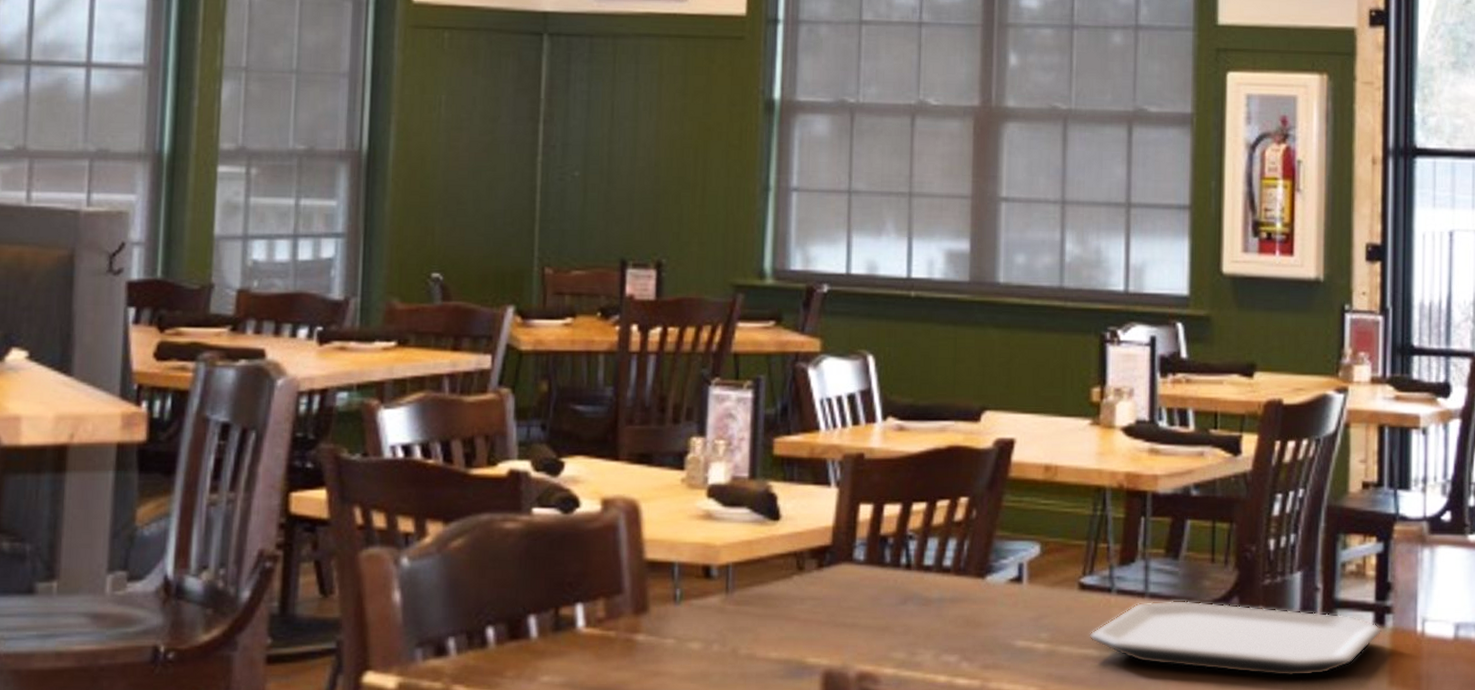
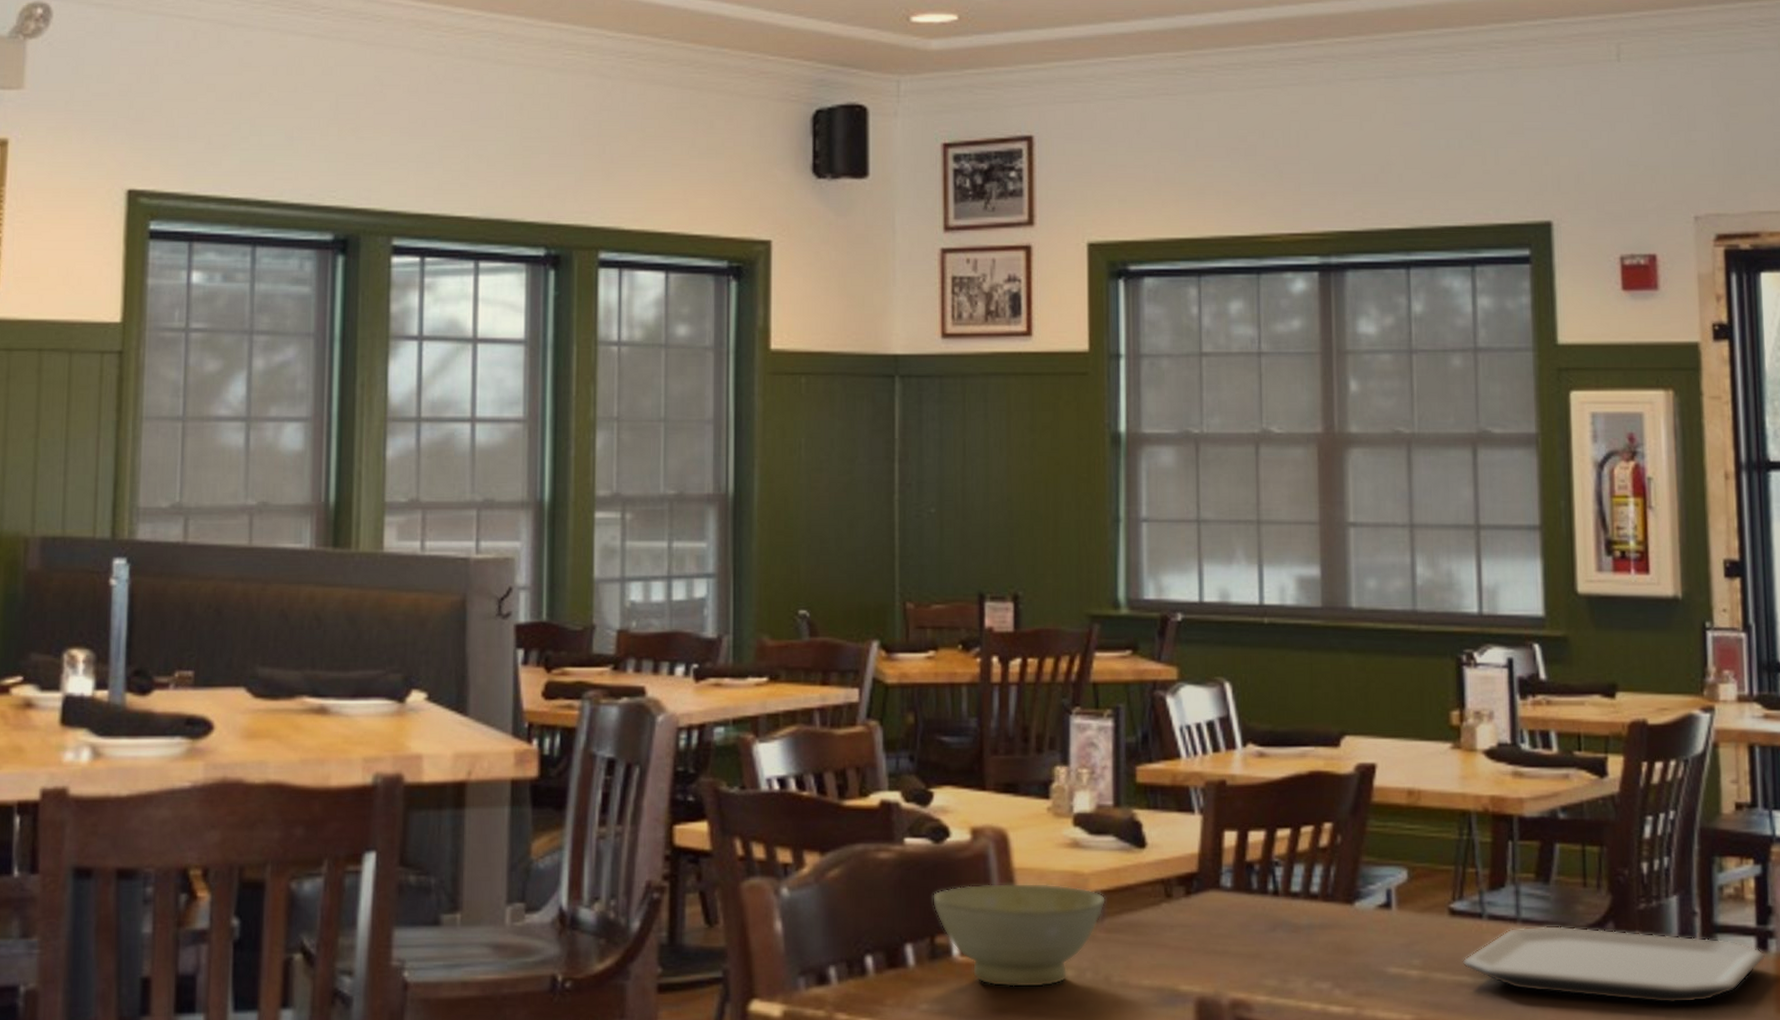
bowl: none [558,554,737,660] -> present [932,883,1107,988]

